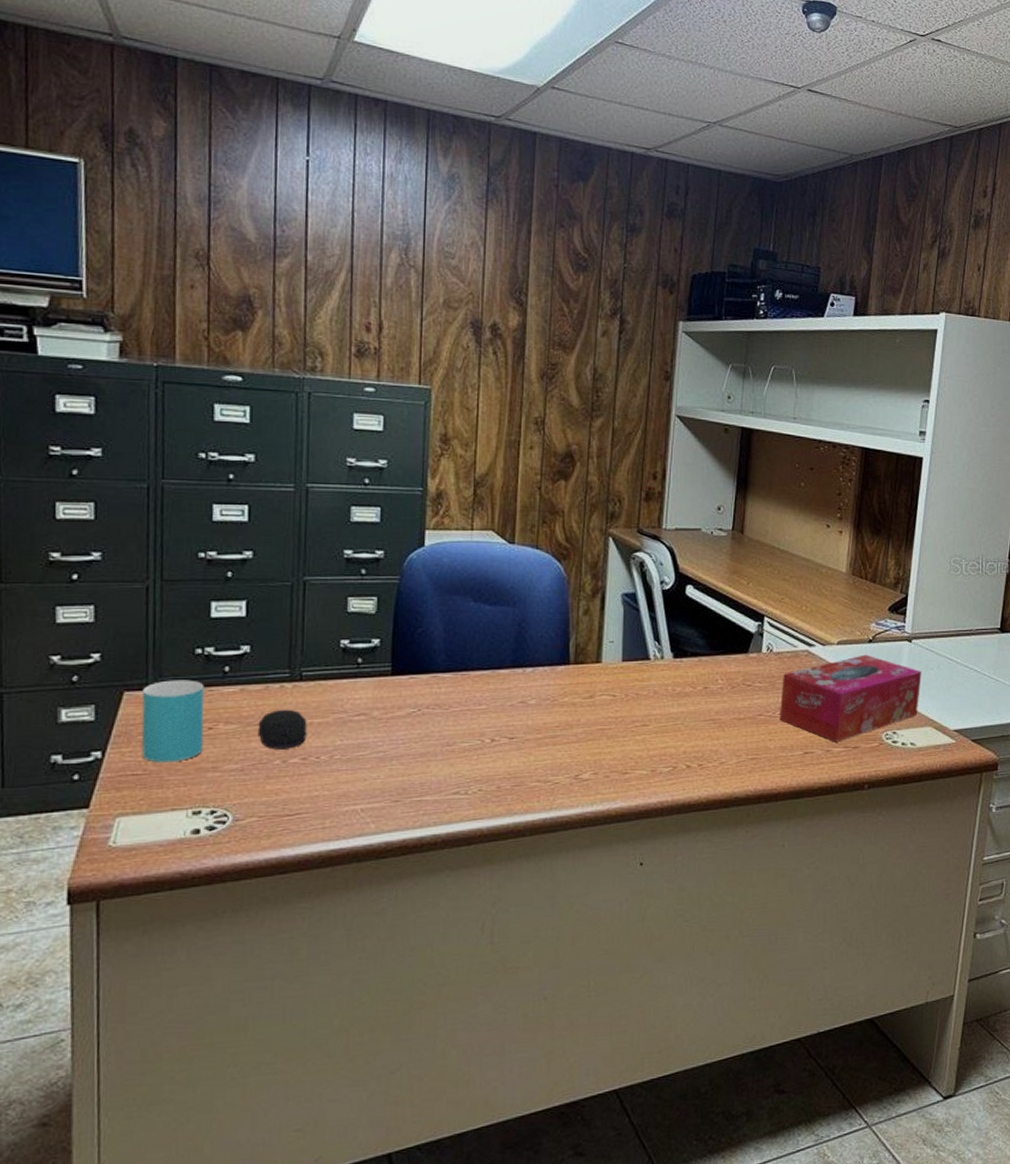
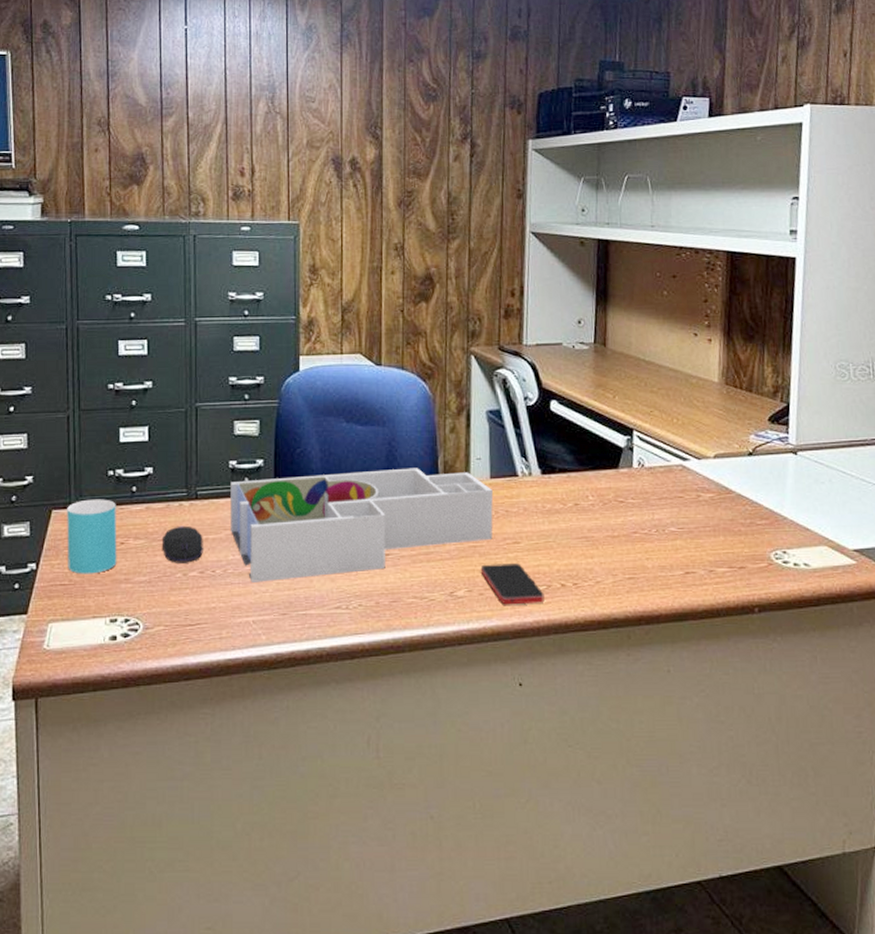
desk organizer: none [339,650,624,769] -> present [230,468,493,583]
smartphone: none [607,746,670,787] -> present [480,563,545,605]
tissue box: present [779,654,922,742] -> none [655,468,812,562]

